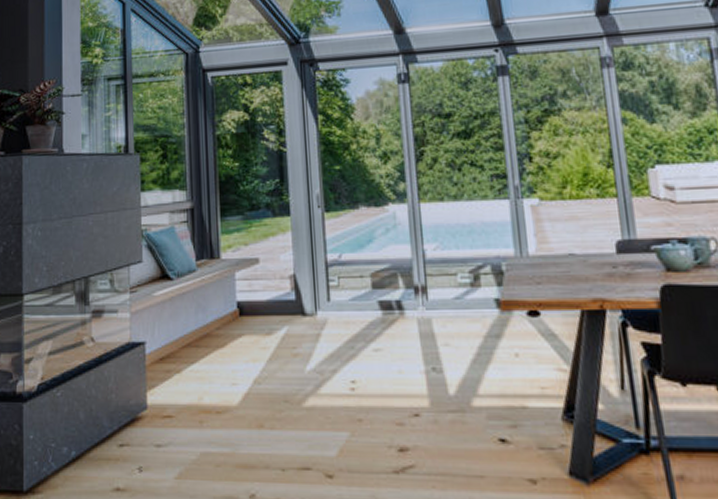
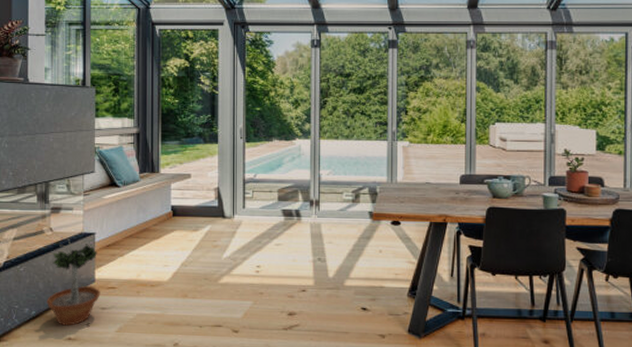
potted tree: none [89,349,154,471] -> present [47,237,100,326]

